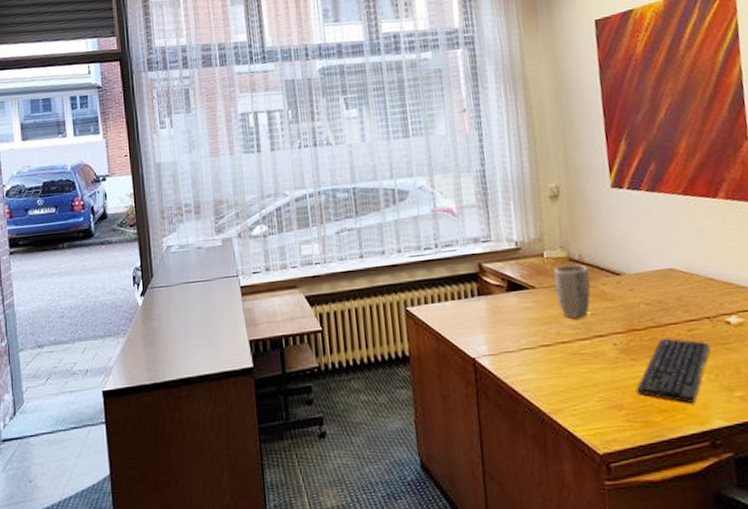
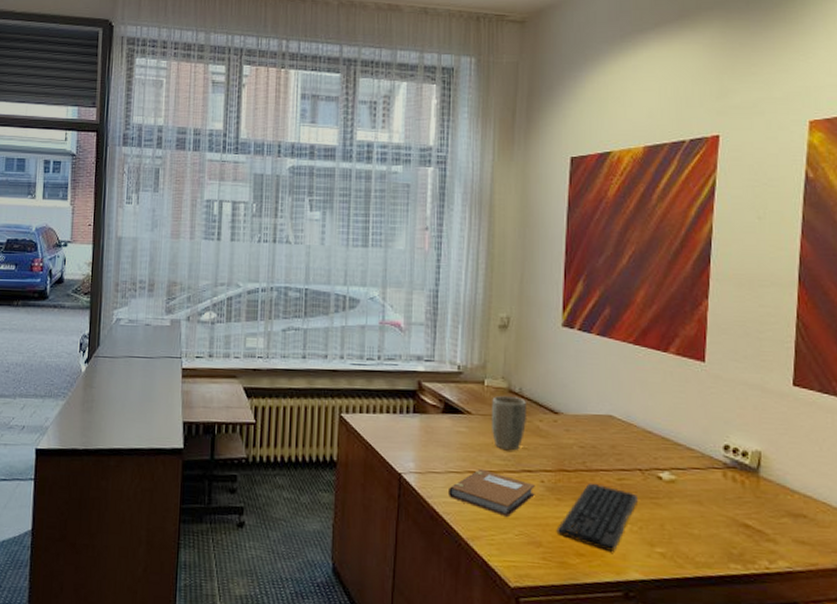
notebook: none [523,341,610,386] -> present [447,468,535,518]

